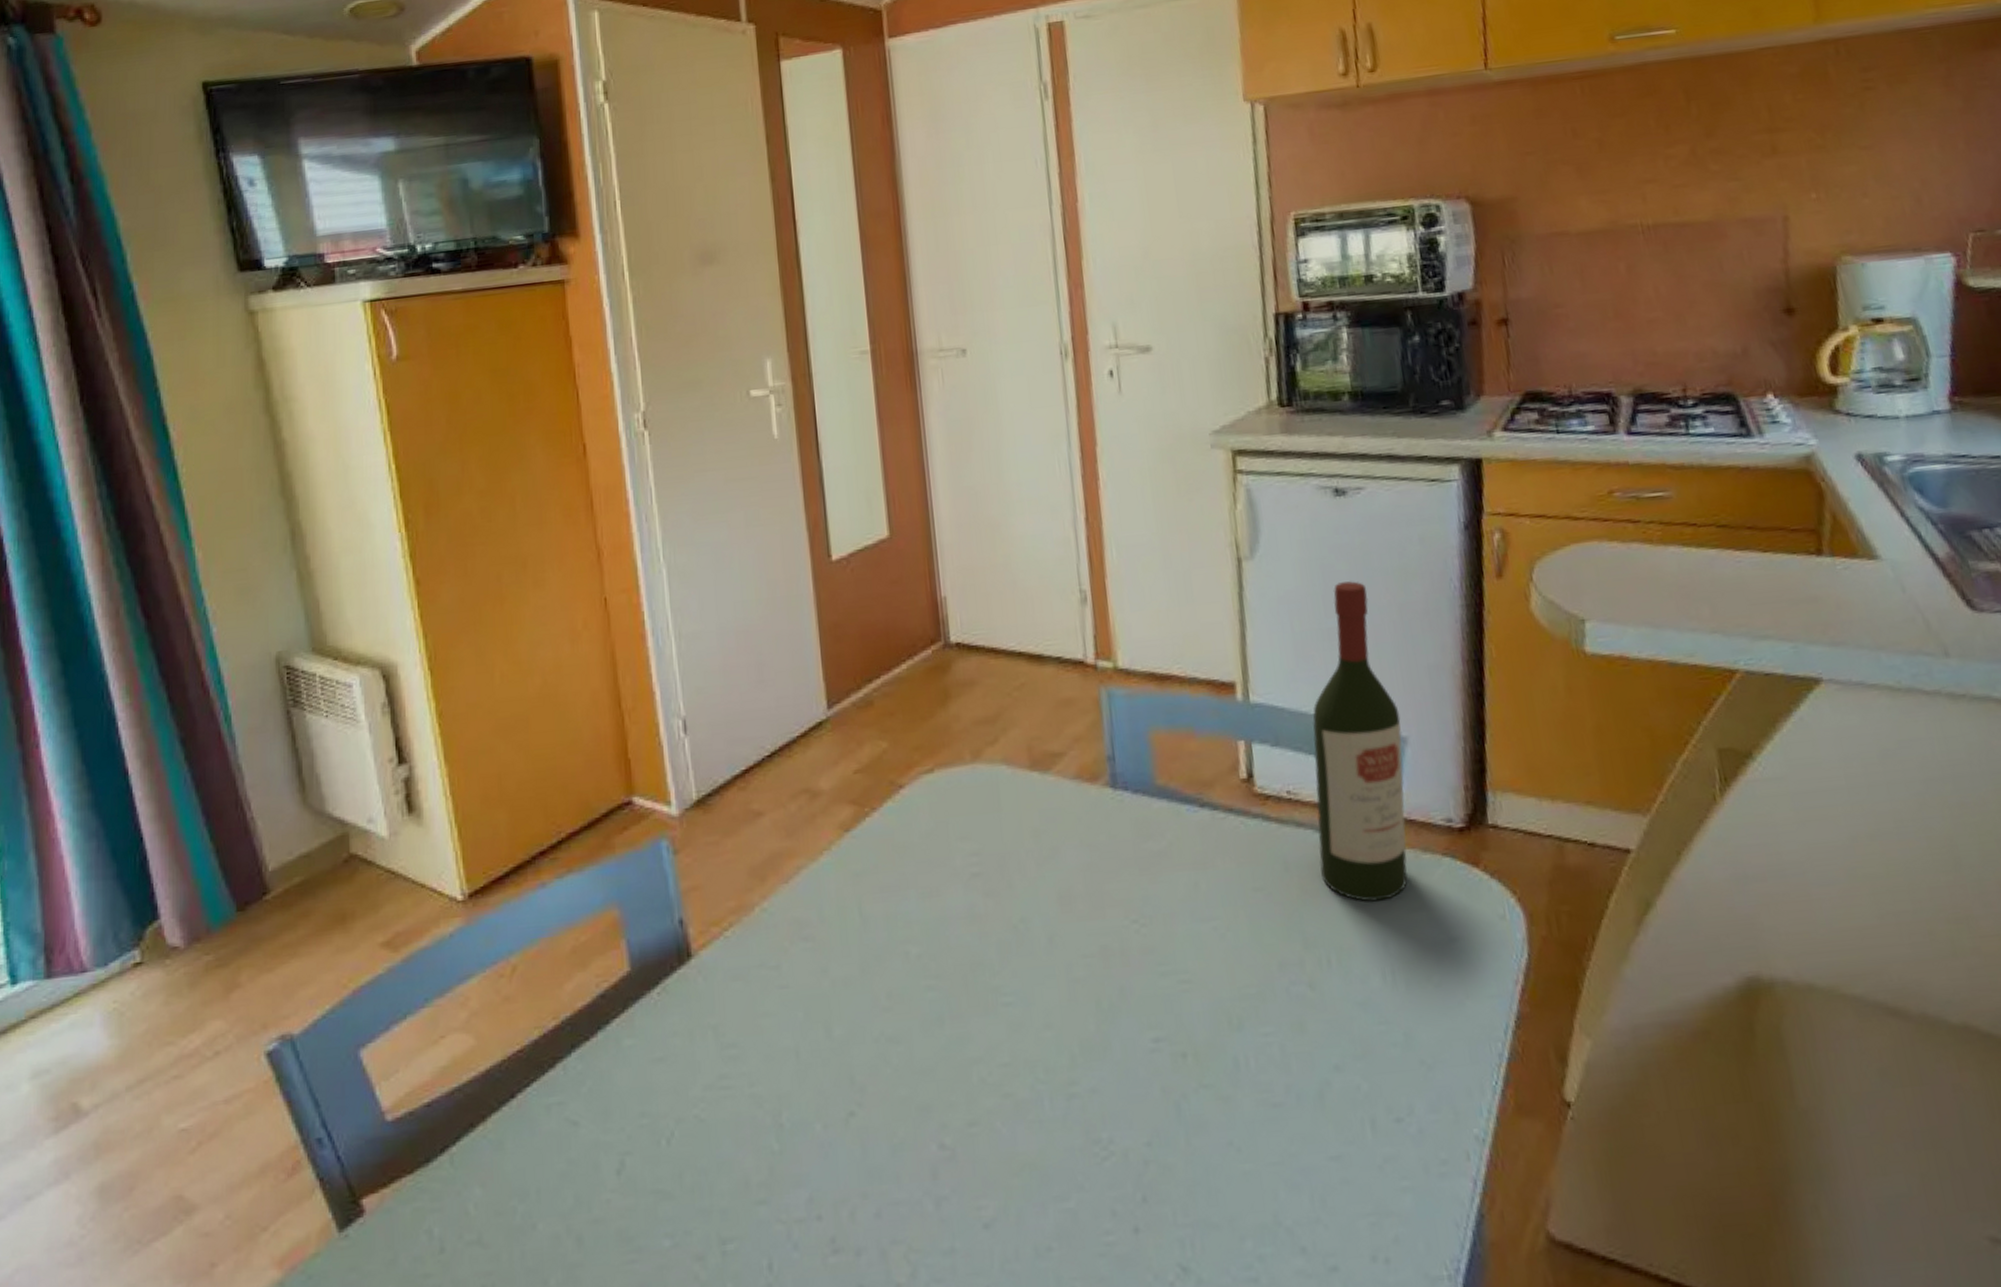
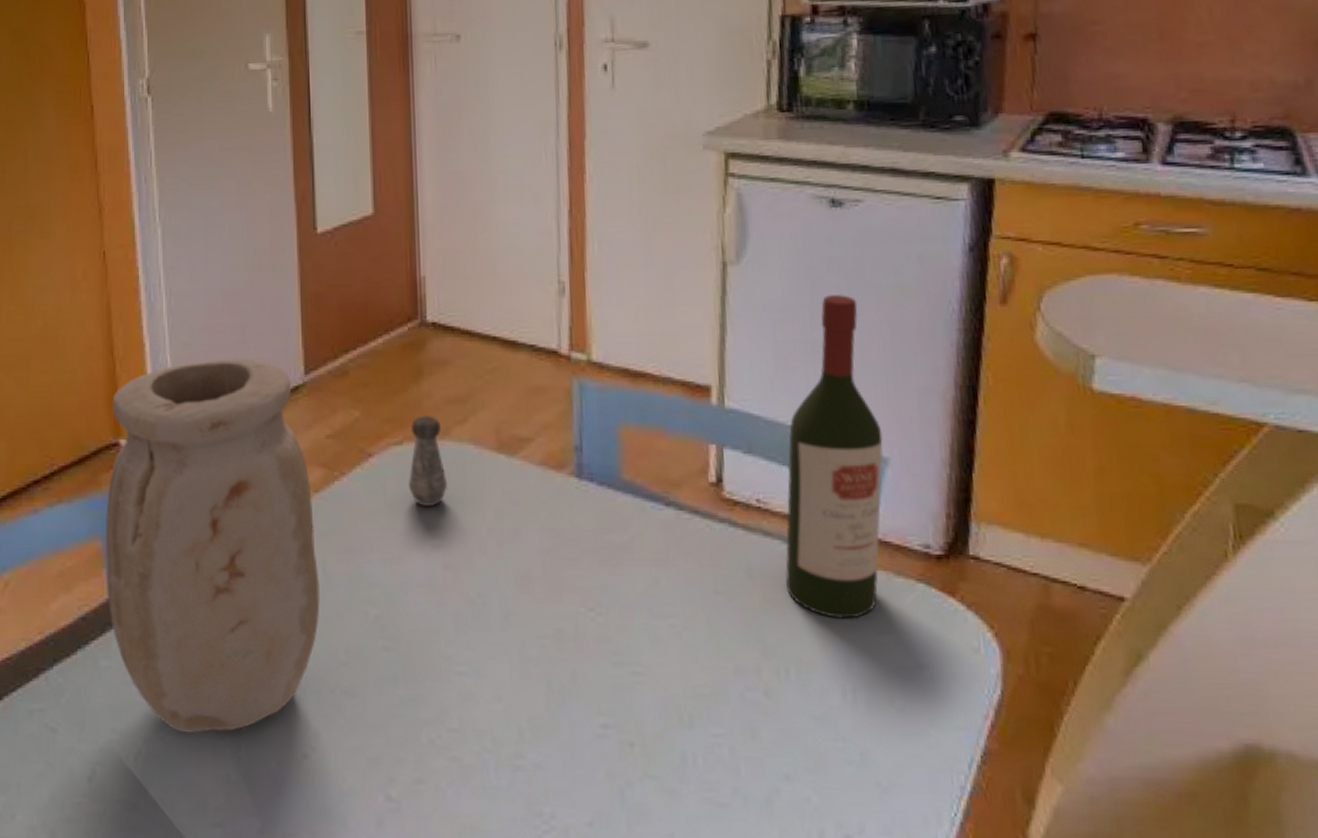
vase: none [620,696,858,1107] -> present [104,357,320,733]
salt shaker: none [940,739,983,834] -> present [408,416,448,506]

